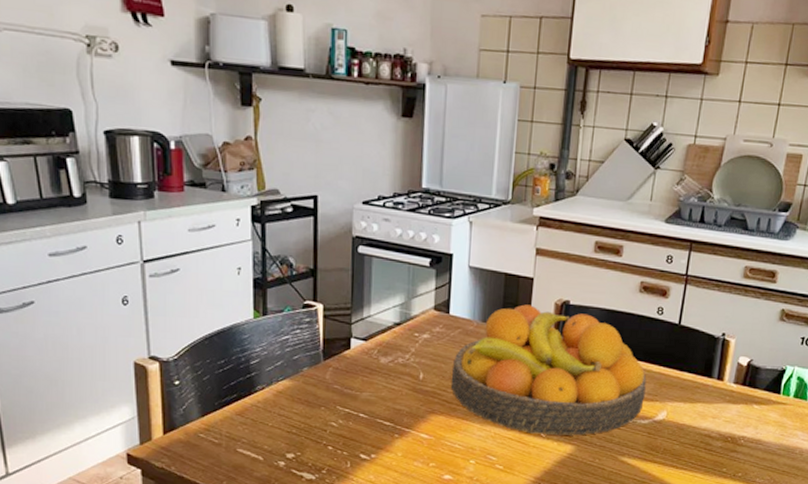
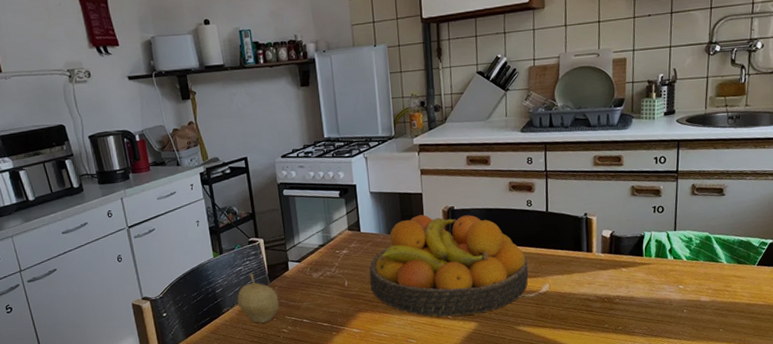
fruit: none [277,345,332,411] -> present [237,273,279,323]

